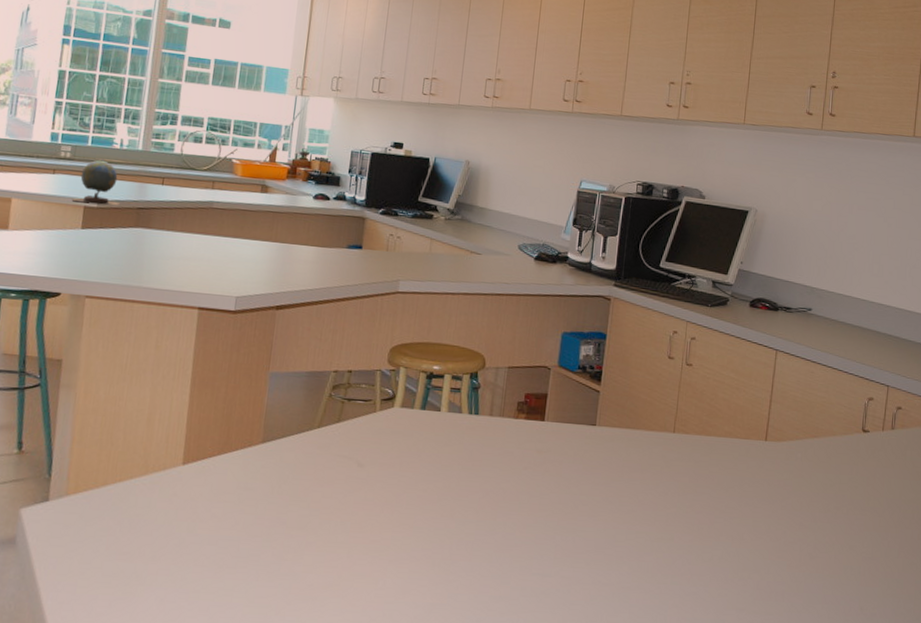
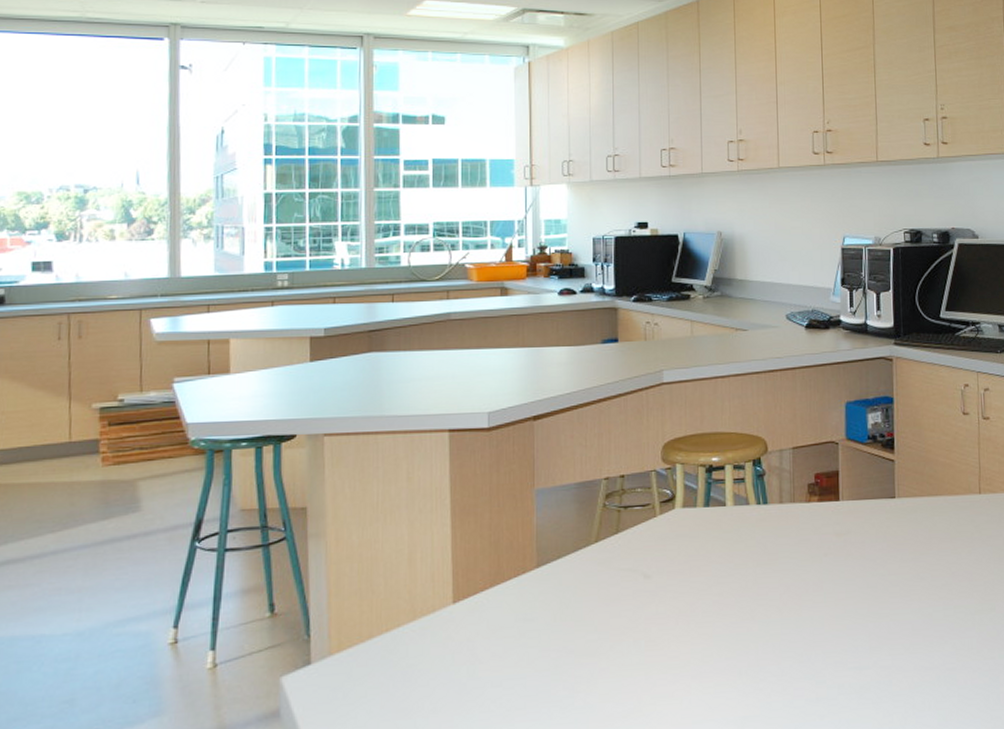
globe: present [73,159,120,206] -> none [297,283,348,334]

